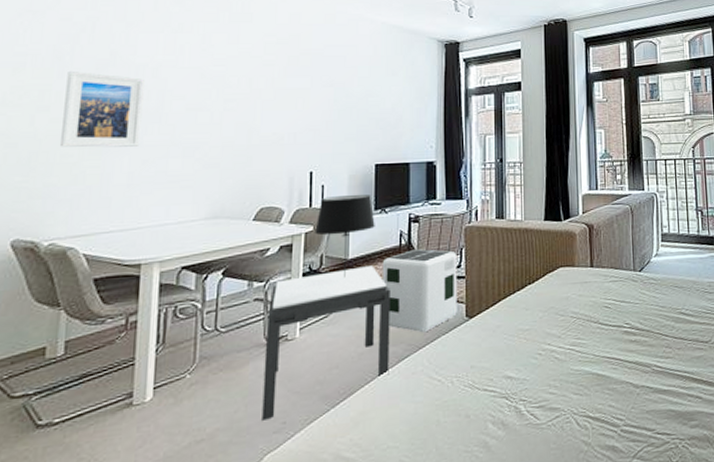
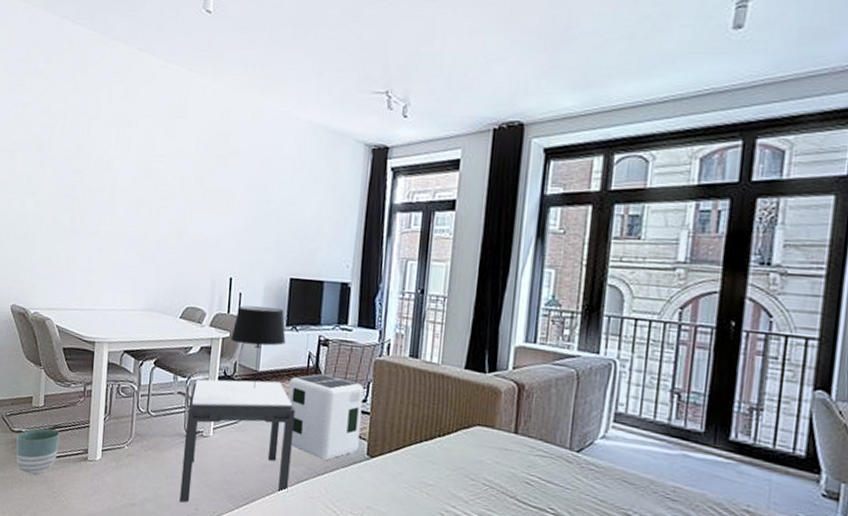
planter: none [17,379,90,448] -> present [16,428,60,475]
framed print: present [59,70,145,148] -> none [41,160,101,235]

